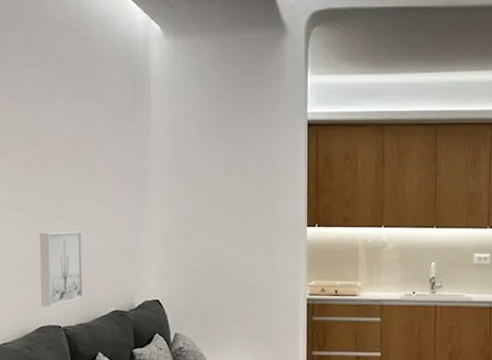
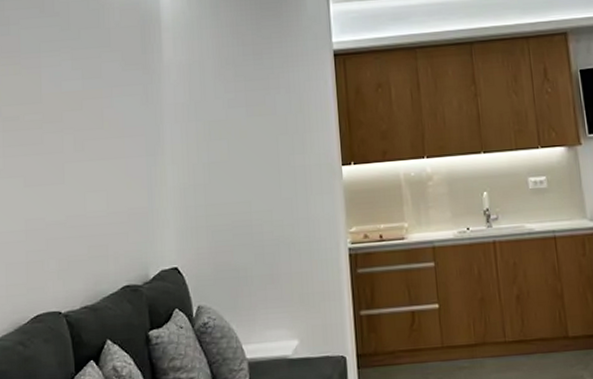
wall art: present [39,230,84,307] -> none [36,194,88,290]

